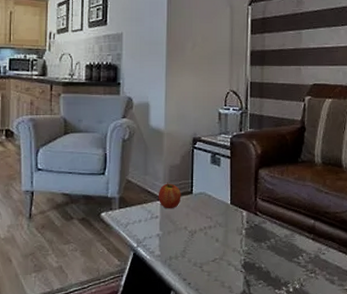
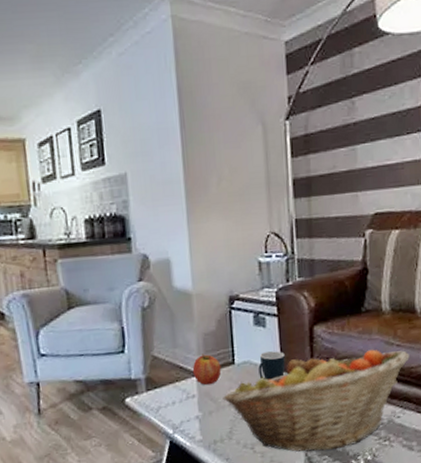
fruit basket: none [180,193,335,276] -> present [222,349,410,452]
mug: none [211,186,234,210] -> present [258,351,286,381]

